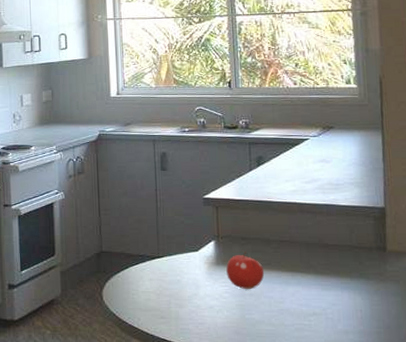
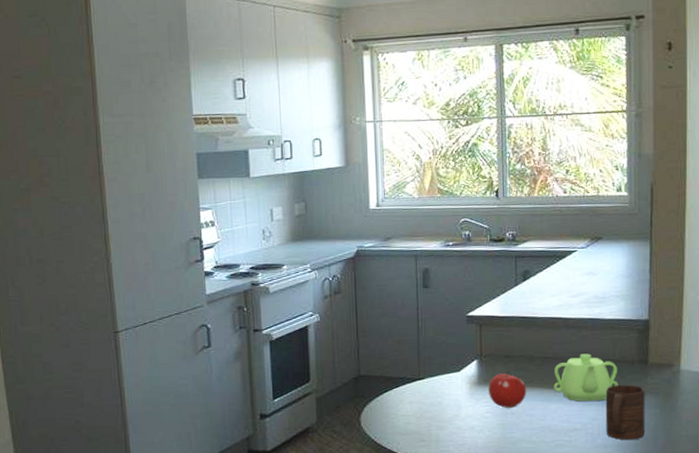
teapot: none [291,238,357,286] -> present [553,353,618,402]
cup: none [344,270,388,328] -> present [605,384,645,440]

